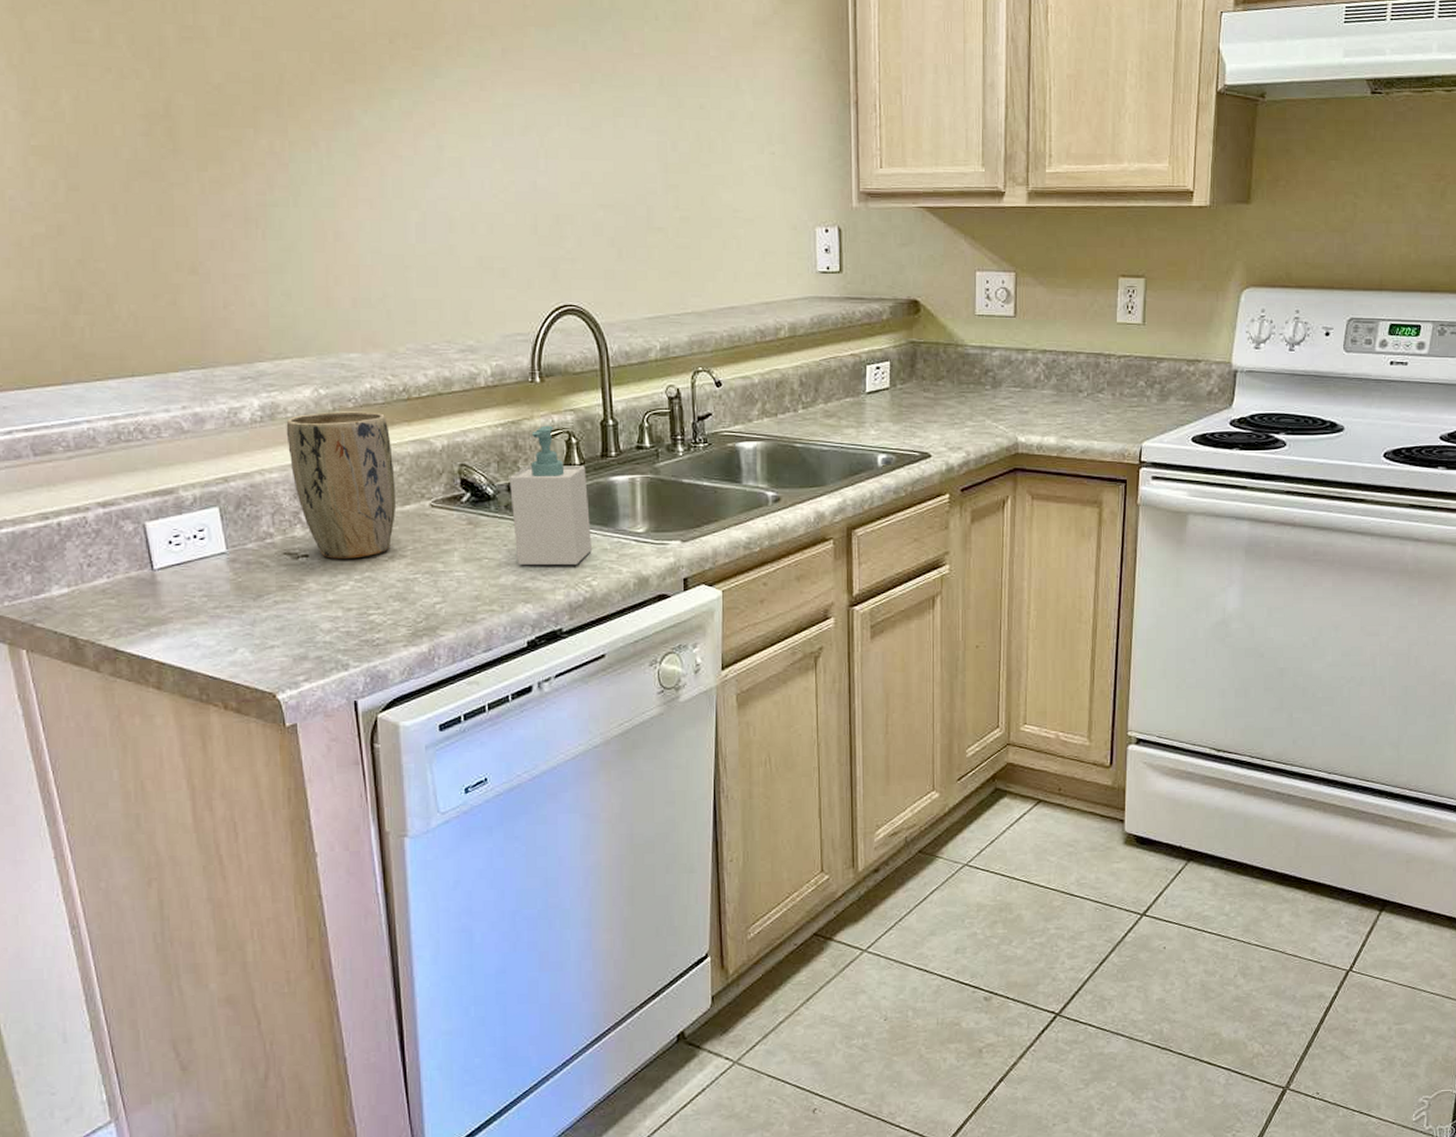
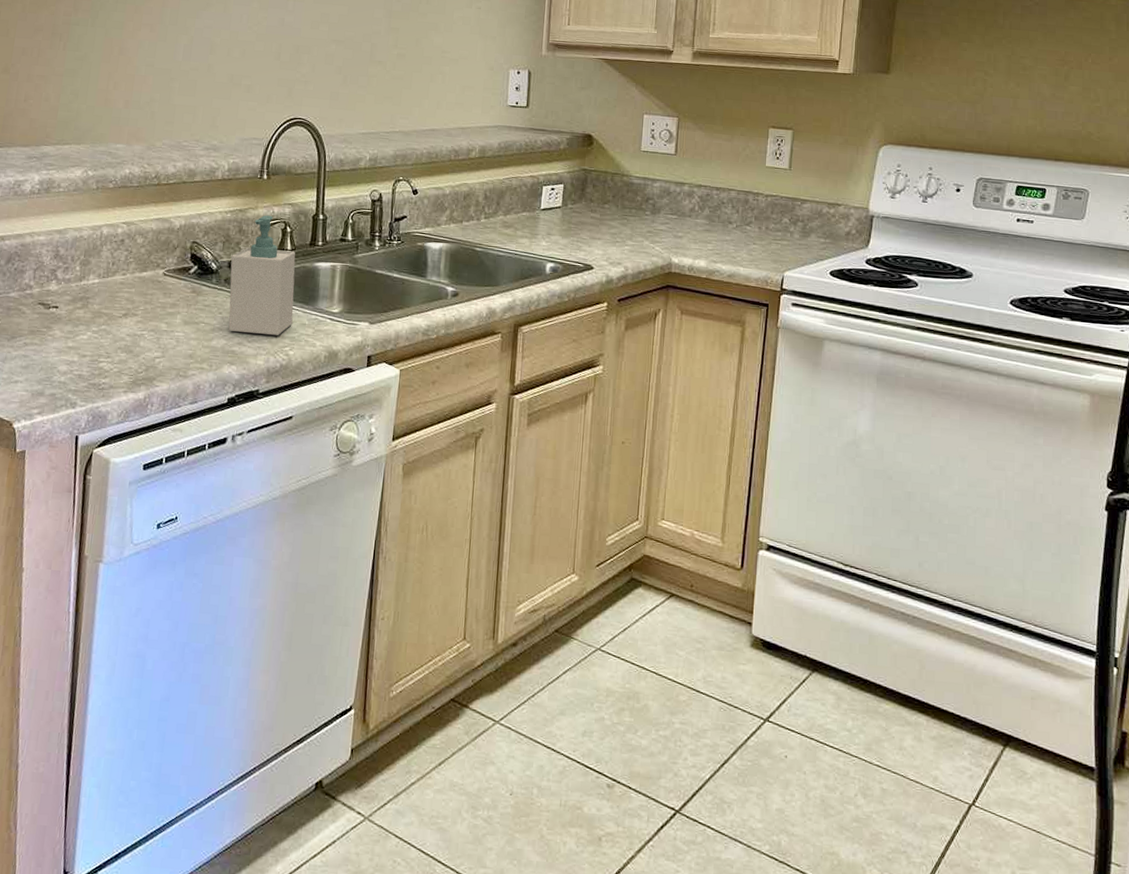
plant pot: present [286,411,397,559] -> none [56,189,139,313]

